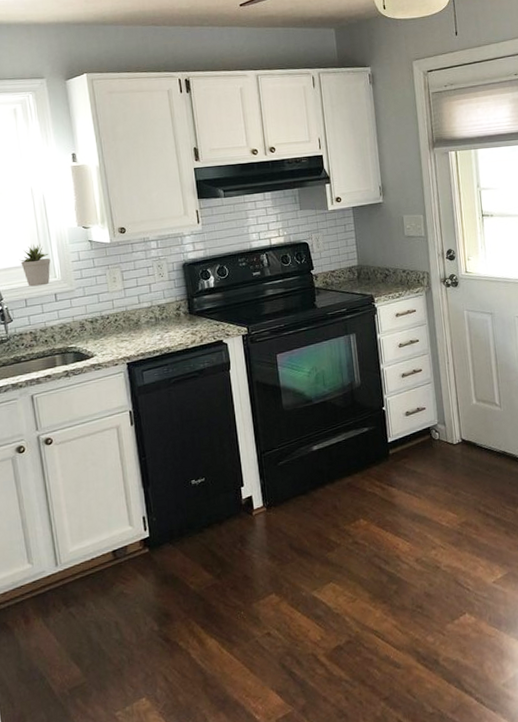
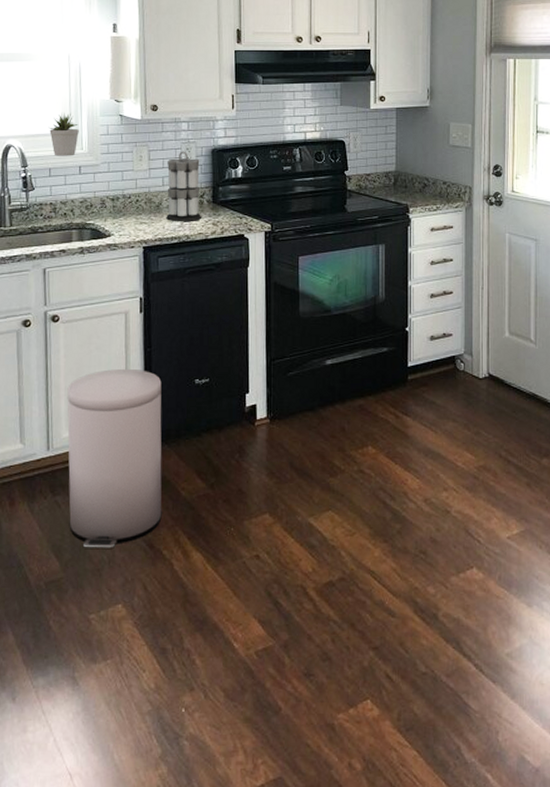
pedal bin: none [68,478,175,653] -> present [67,368,162,550]
spice rack: none [141,268,180,337] -> present [166,151,201,222]

